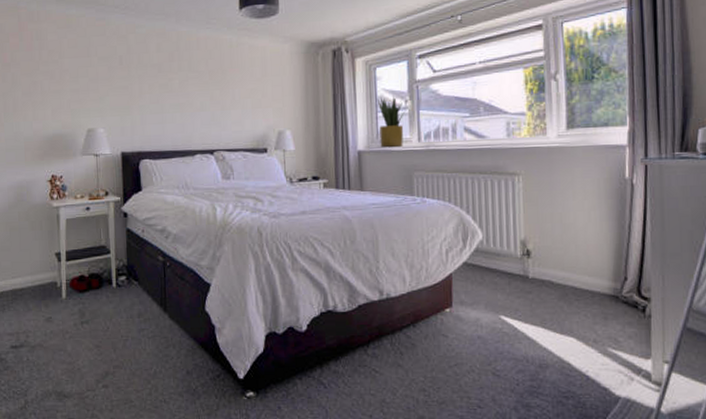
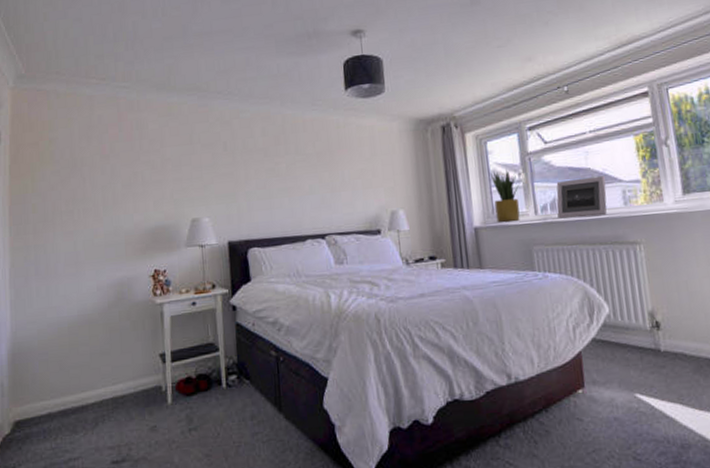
picture frame: none [440,107,492,147] -> present [556,176,607,219]

